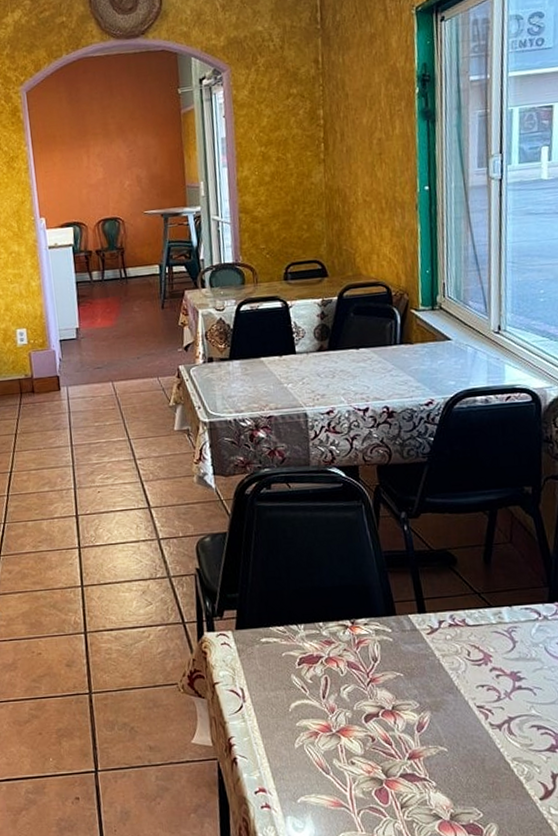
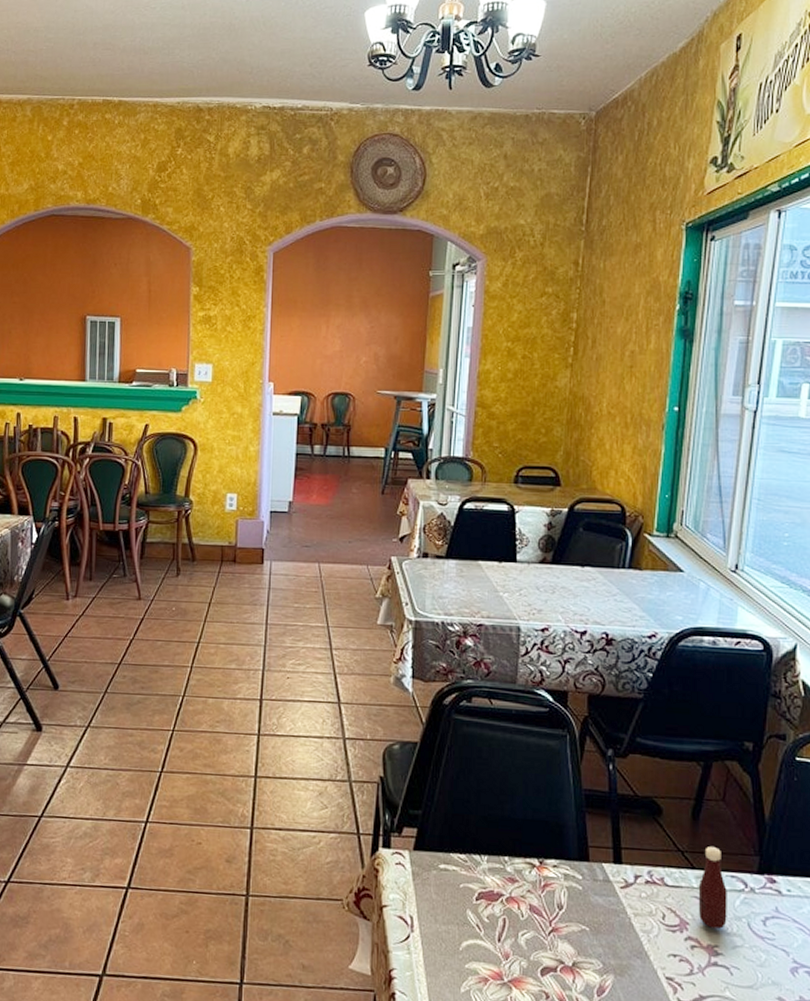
tabasco sauce: none [496,585,526,657] -> present [698,847,727,929]

